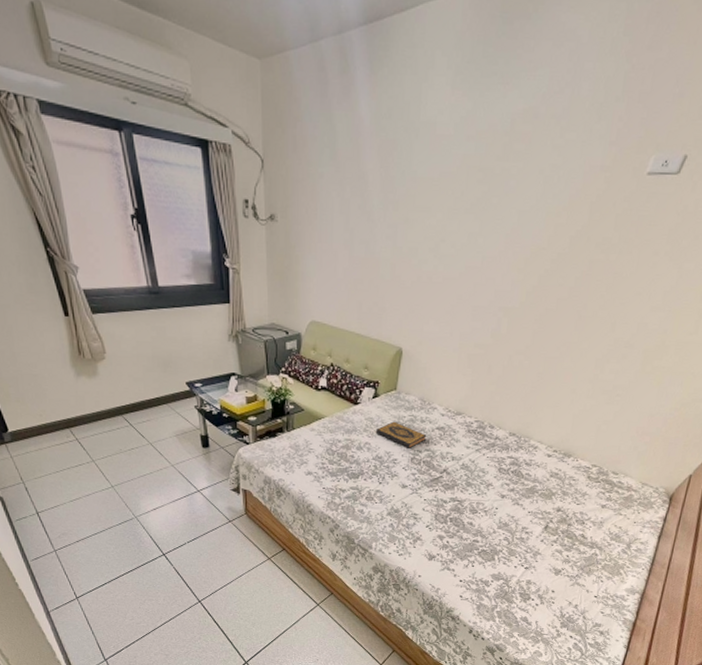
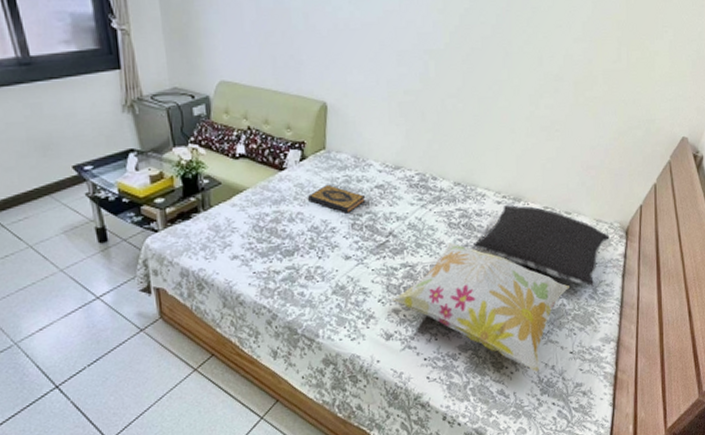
decorative pillow: none [439,485,604,607] -> present [392,242,569,372]
pillow: none [519,458,653,543] -> present [474,204,609,287]

